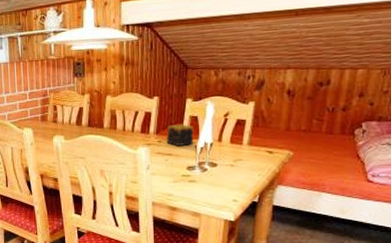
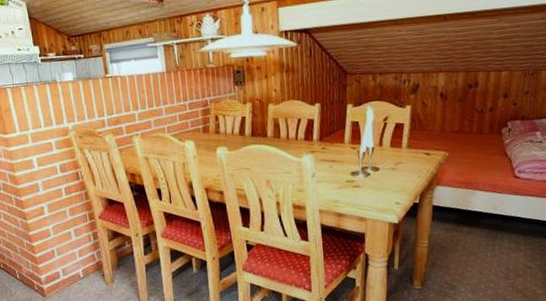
candle: present [166,124,194,146] -> none [329,130,356,152]

